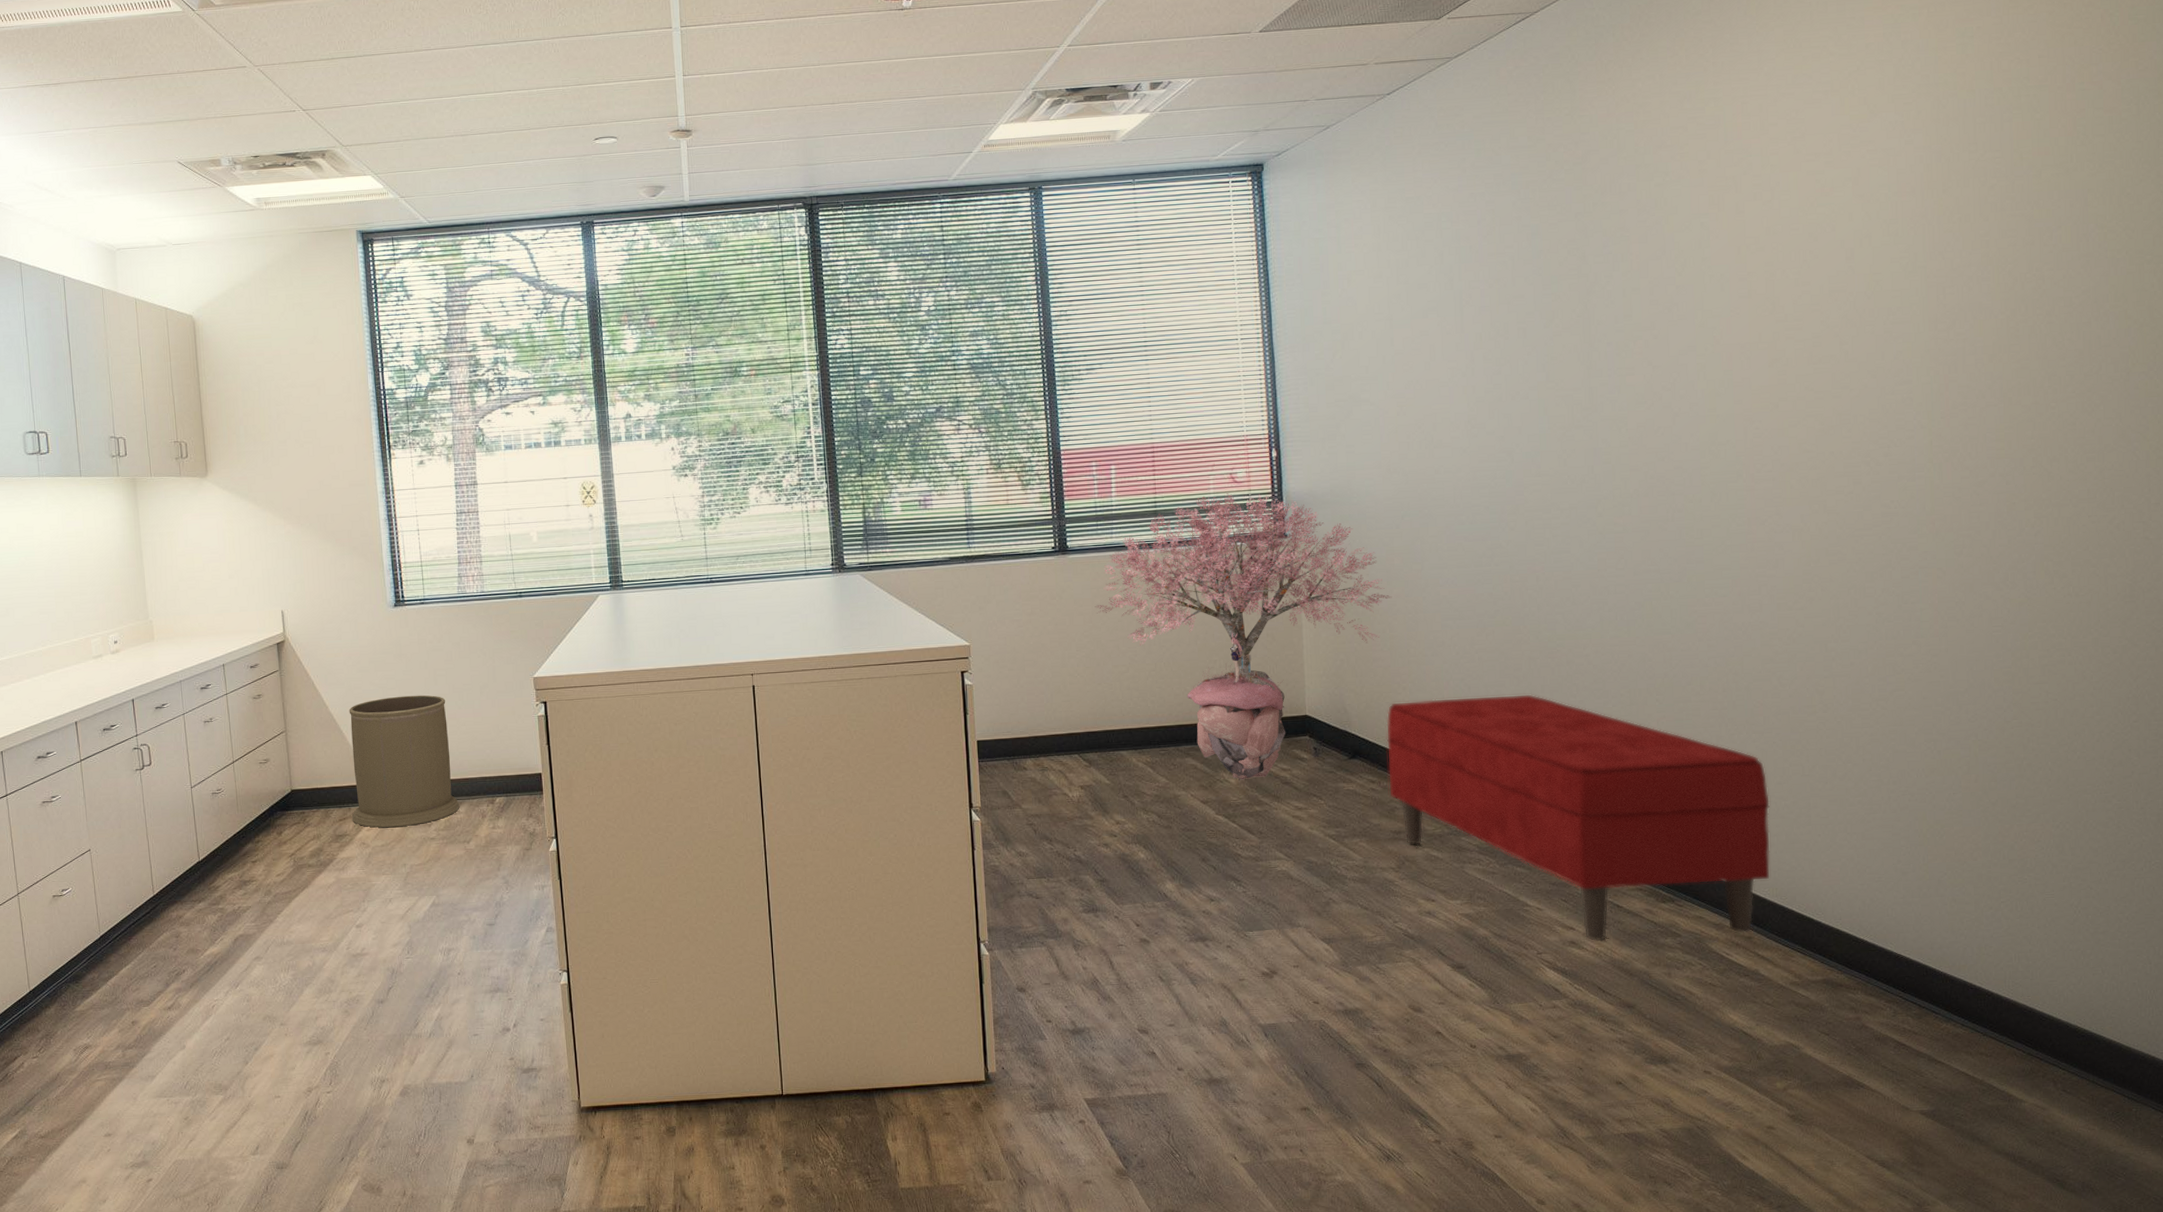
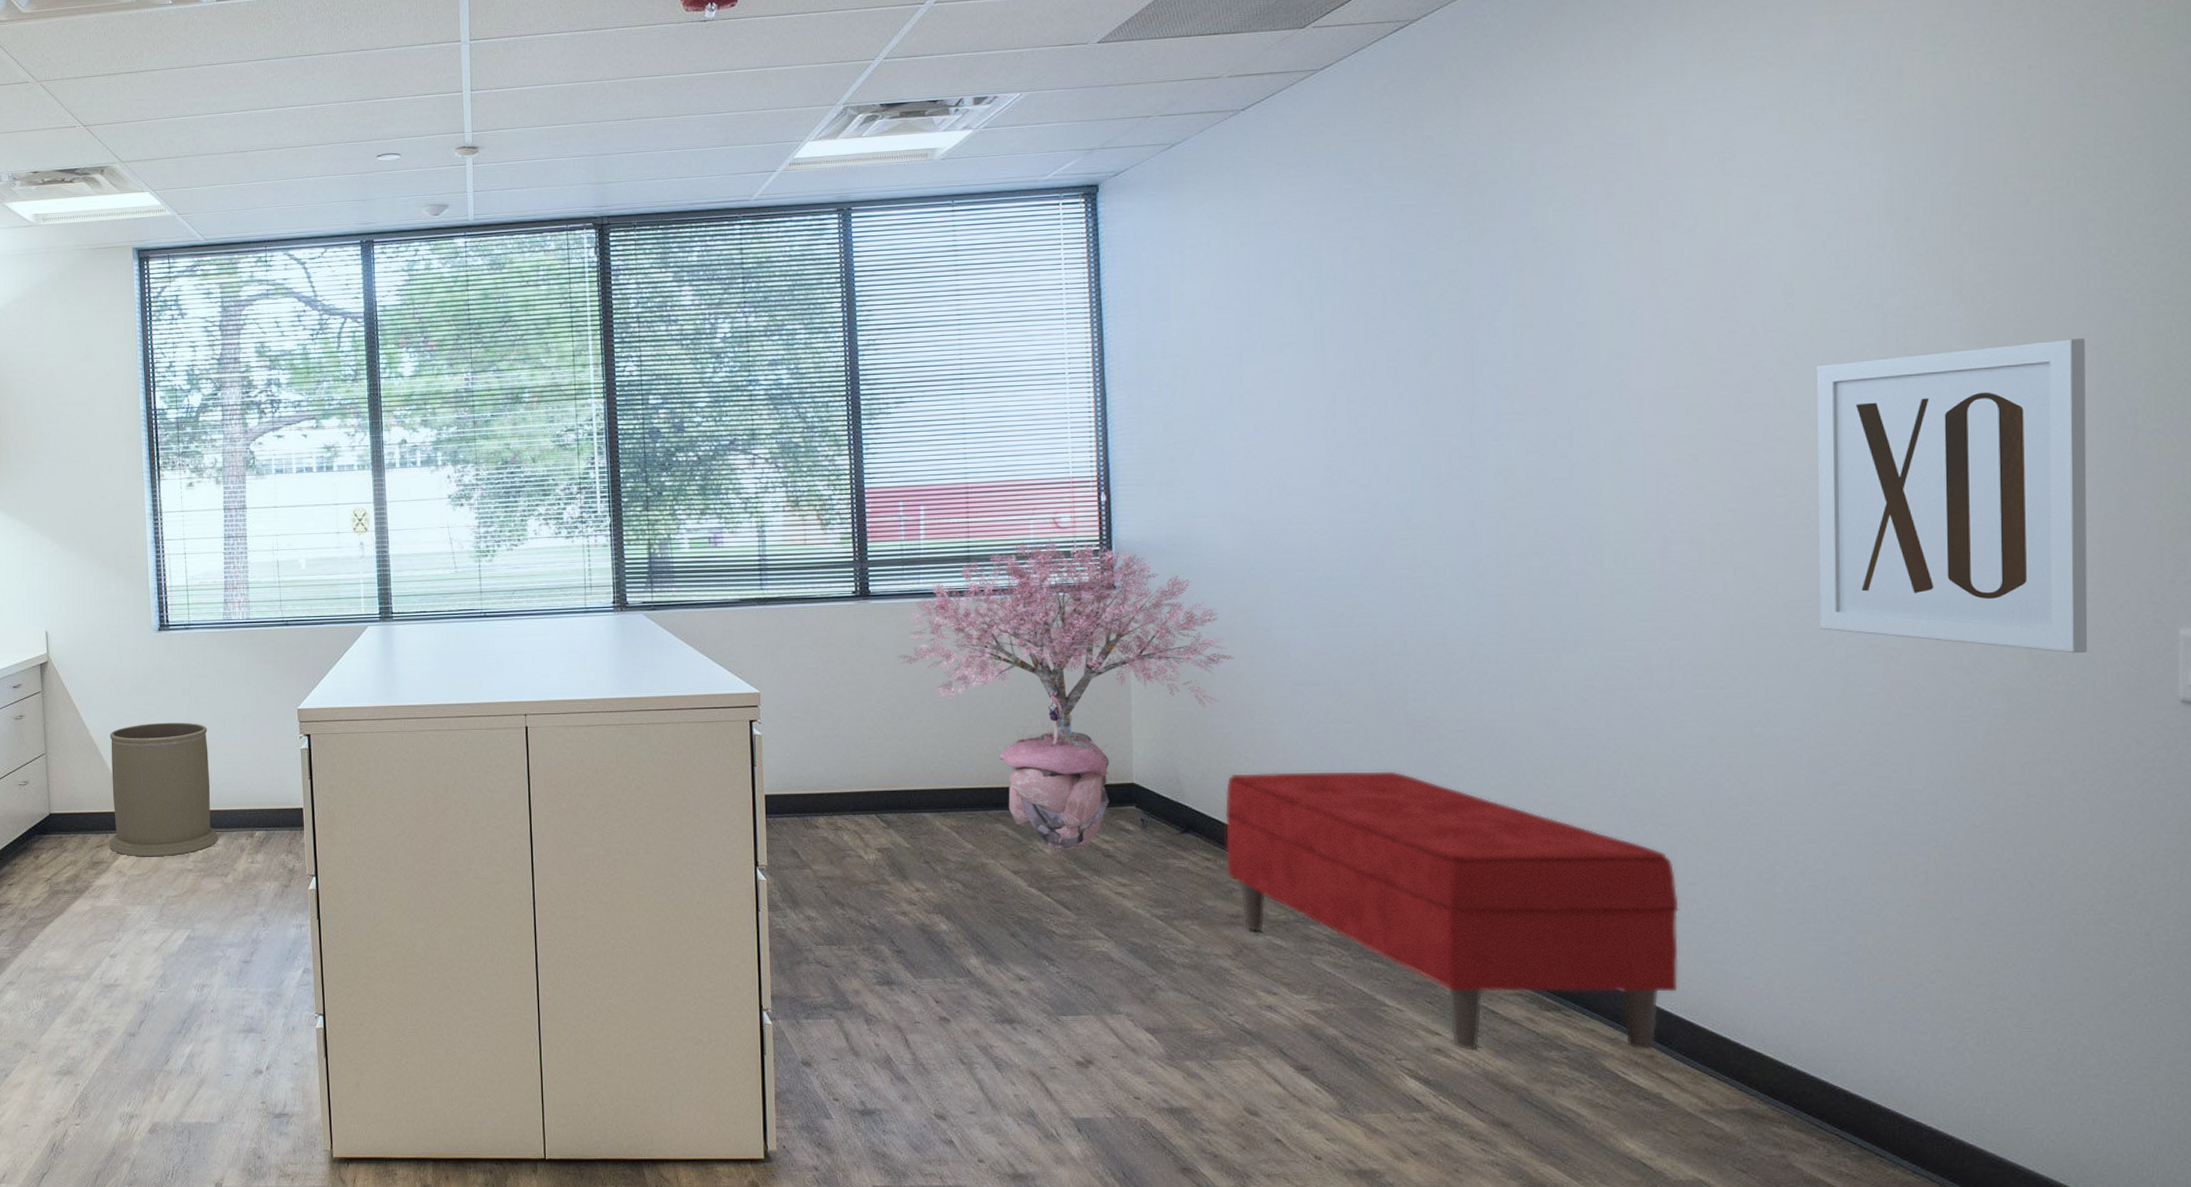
wall art: none [1873,294,2092,569] -> present [1817,338,2088,654]

